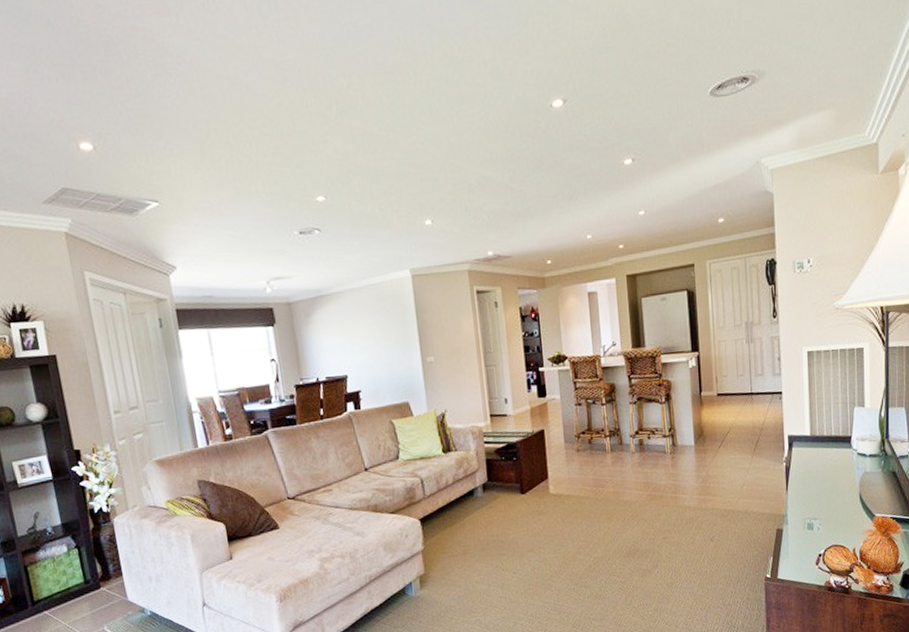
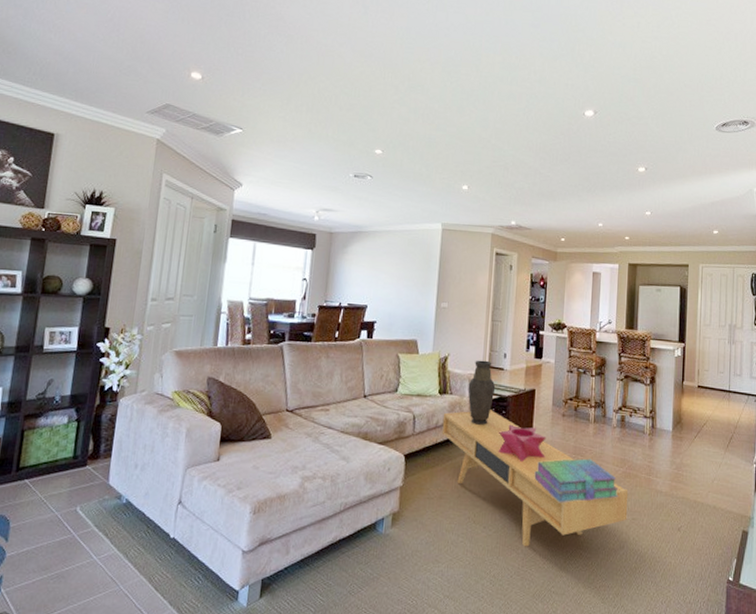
tv console: none [451,459,658,584] -> present [441,410,629,547]
vase: none [472,409,502,477] -> present [468,360,496,426]
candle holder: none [513,467,565,505] -> present [498,424,547,463]
stack of books: none [556,488,646,537] -> present [534,458,619,503]

